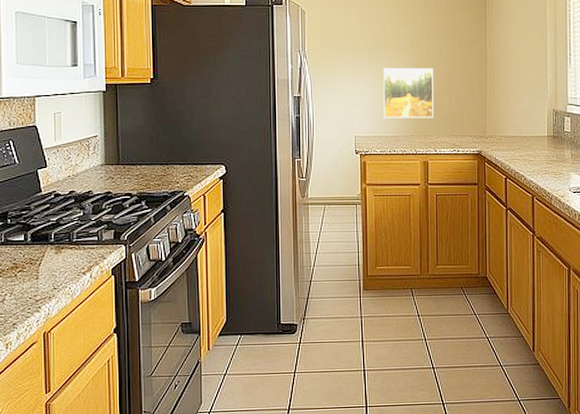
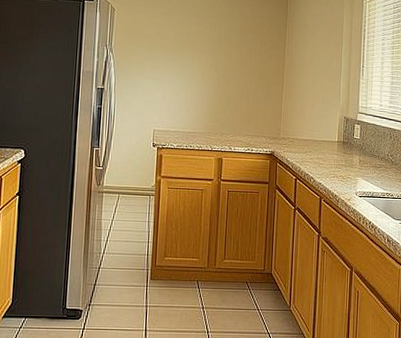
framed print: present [383,67,434,118] -> none [183,66,234,118]

